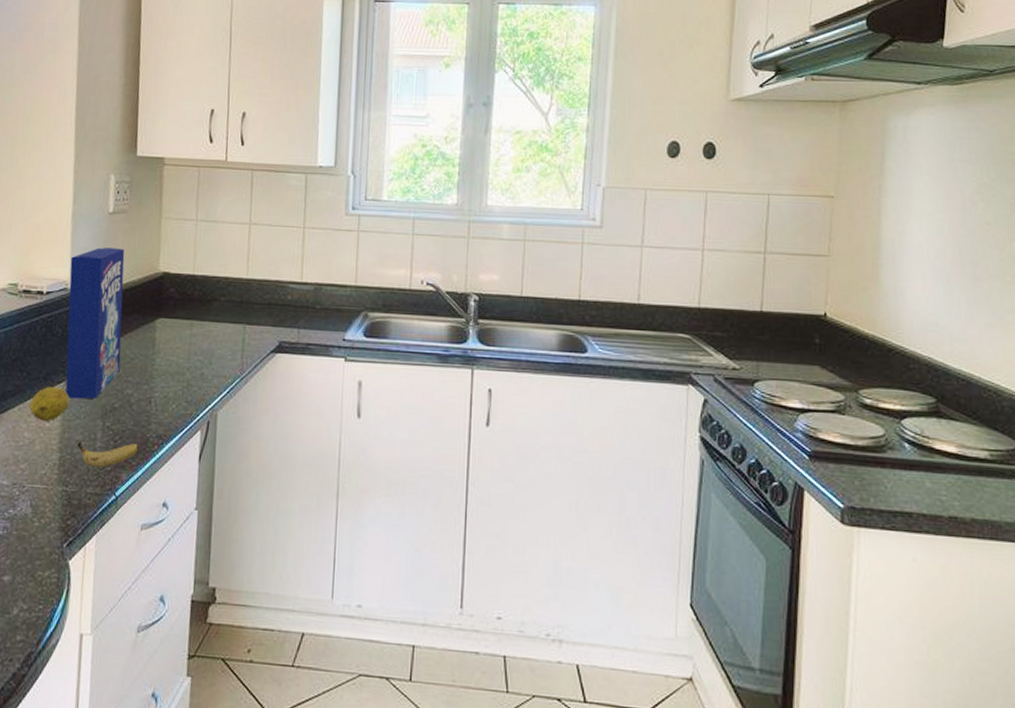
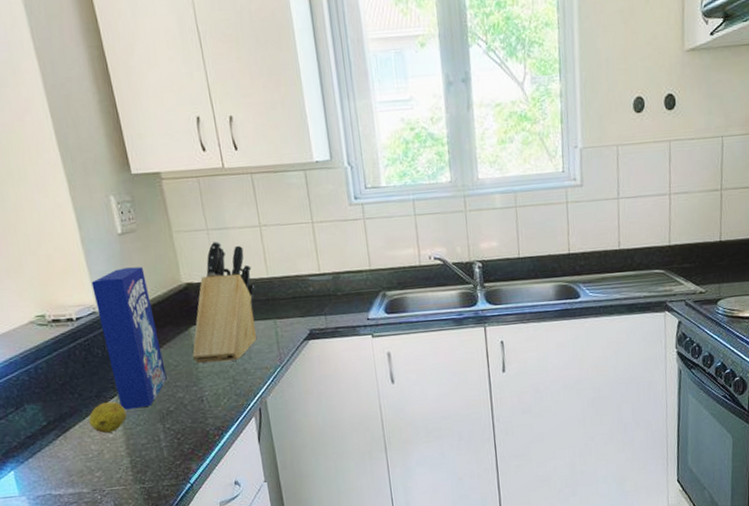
banana: present [77,440,140,467] -> none [143,438,202,464]
knife block: none [151,232,232,363] -> present [192,240,257,364]

